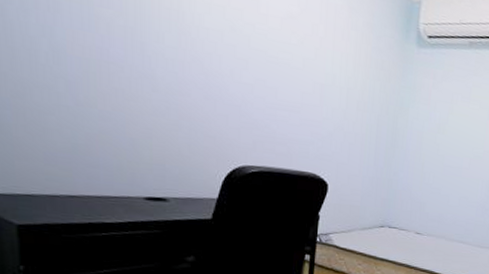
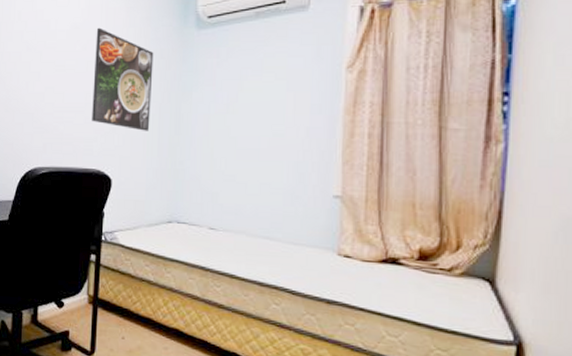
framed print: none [308,22,375,141] -> present [92,27,154,131]

